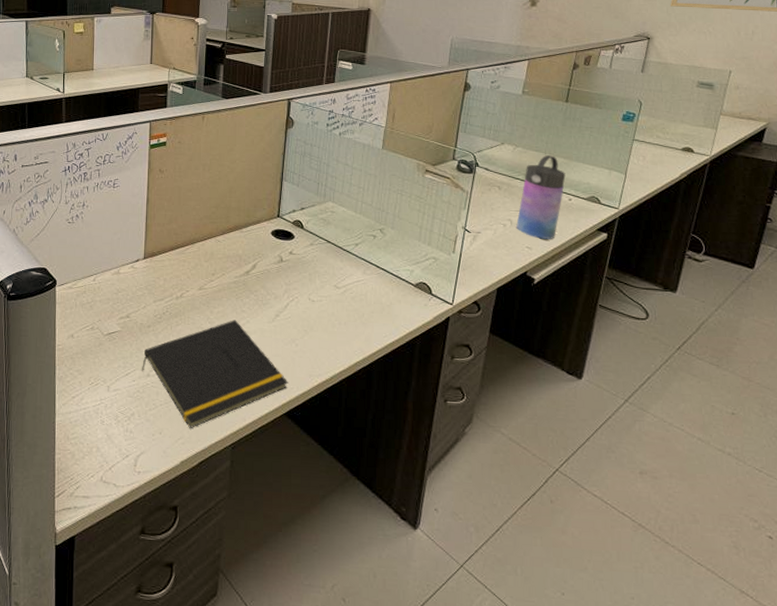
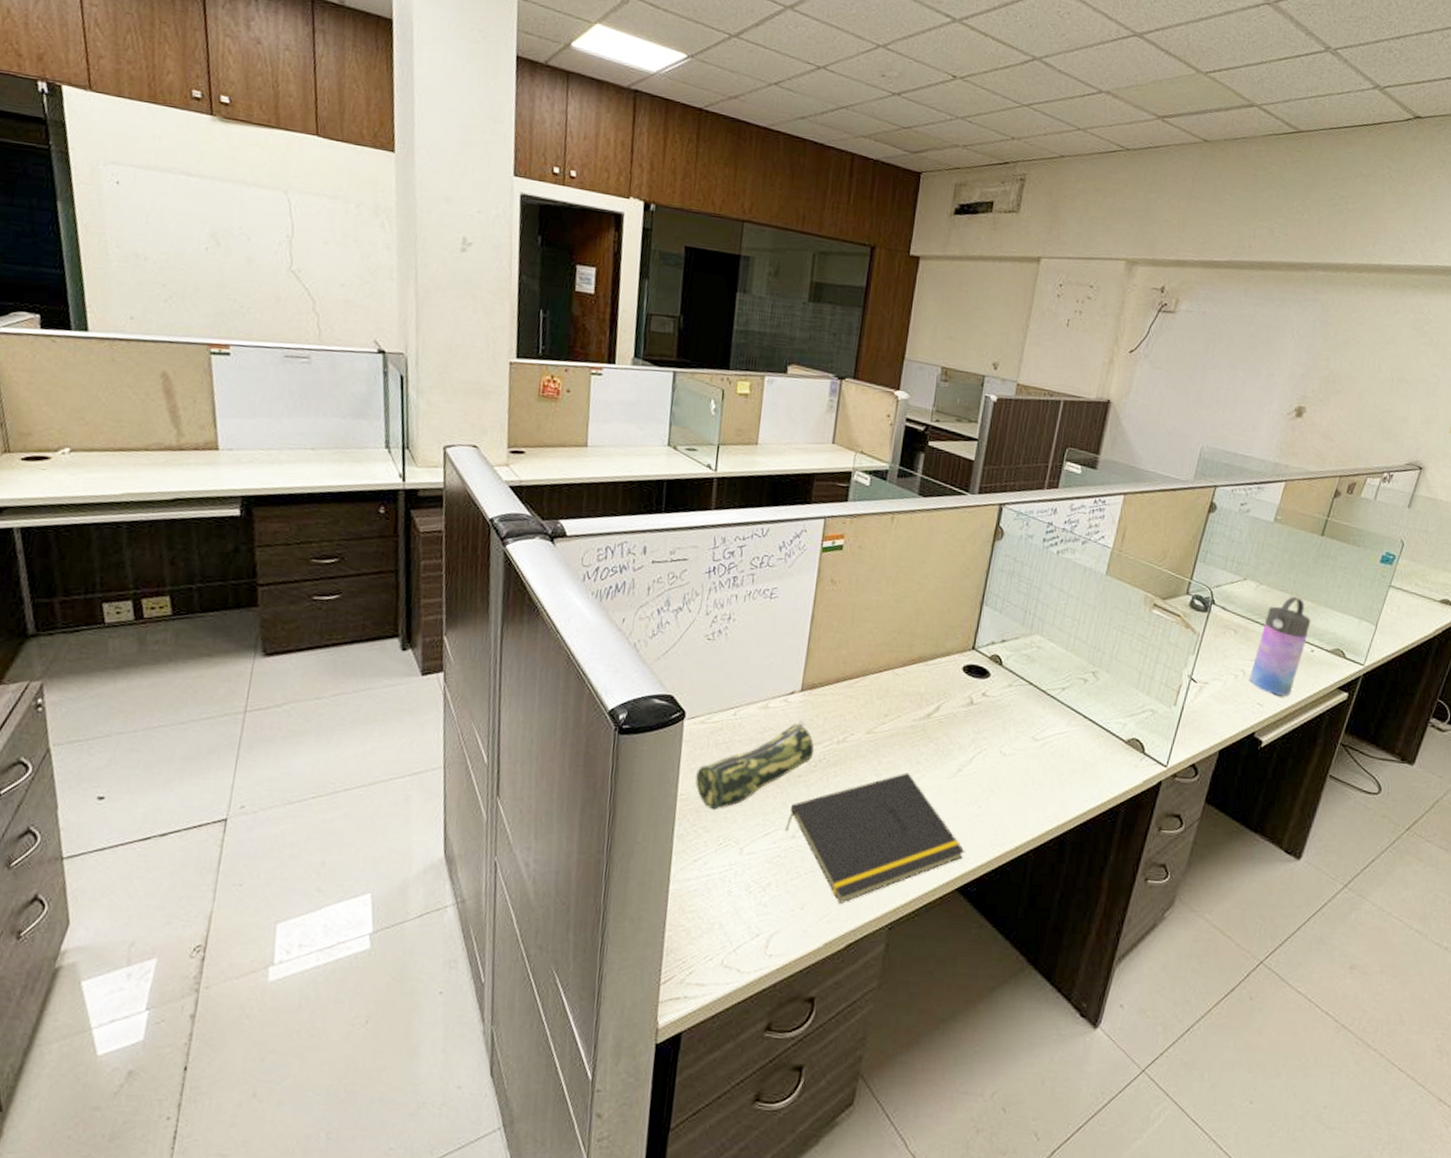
pencil case: none [69,283,159,357] -> present [695,721,815,810]

